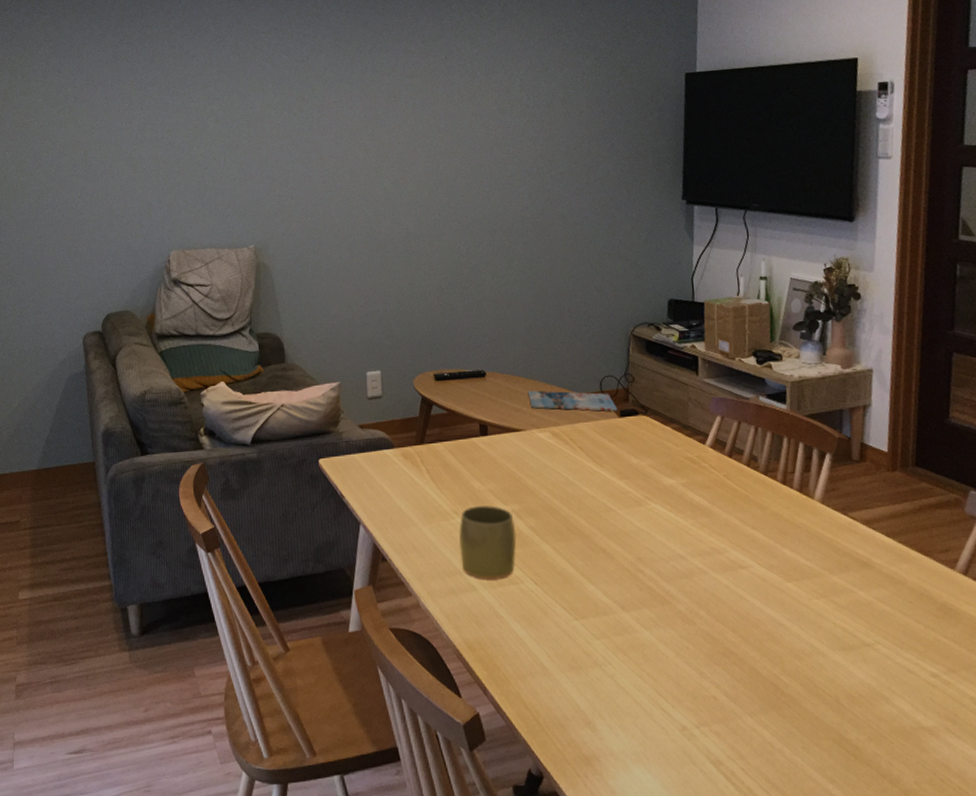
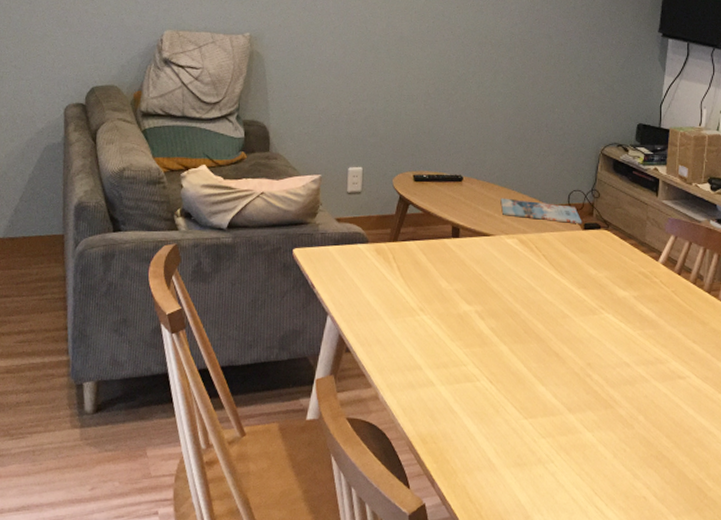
mug: present [459,506,517,579] -> none [421,305,477,376]

